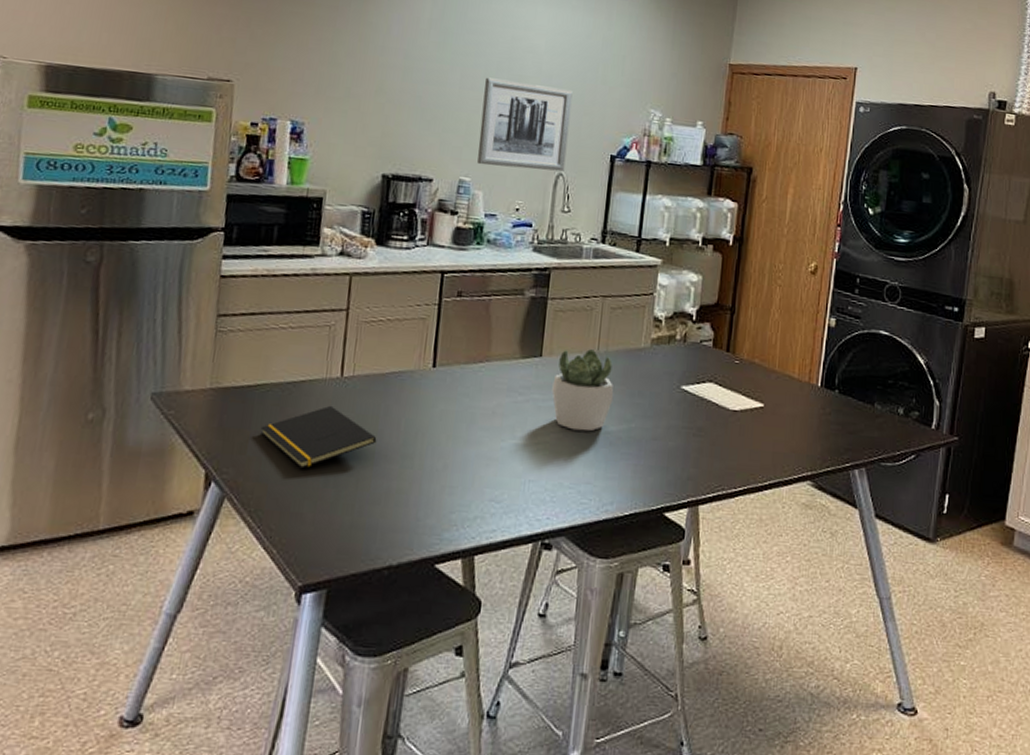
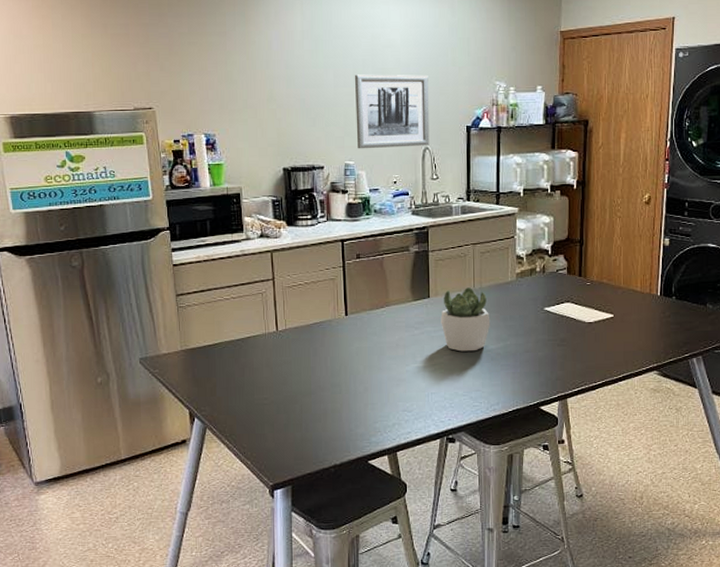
notepad: present [260,405,377,469] -> none [223,353,311,402]

